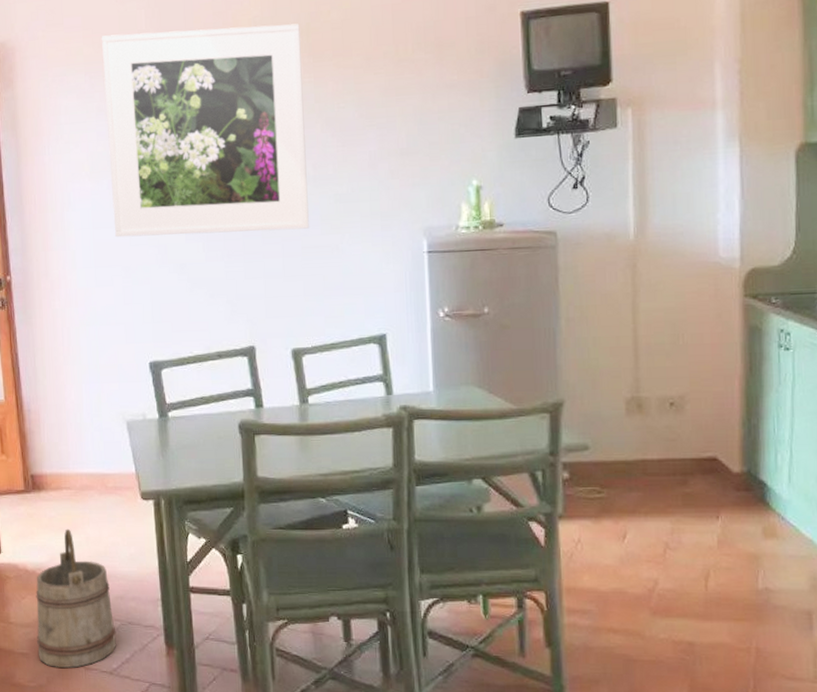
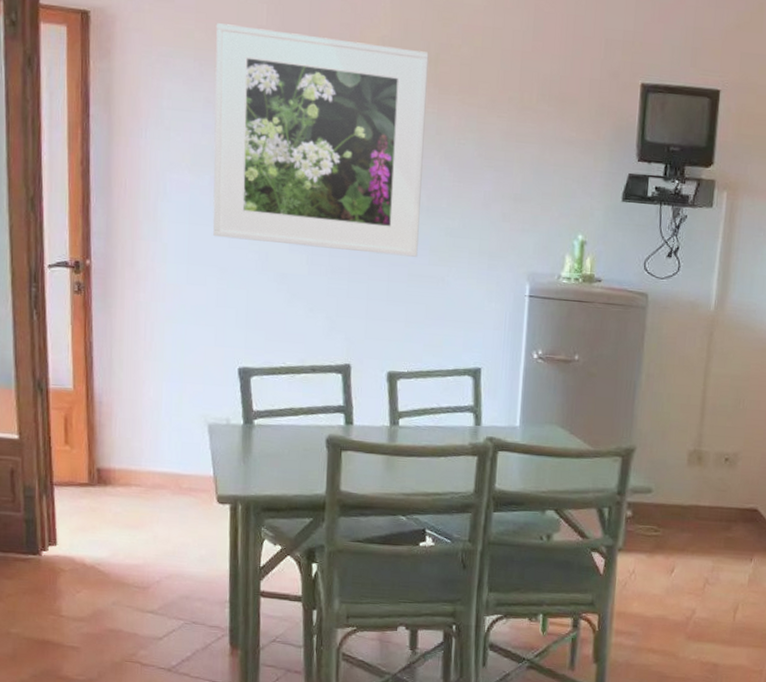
bucket: present [36,528,117,669] -> none [90,525,179,664]

